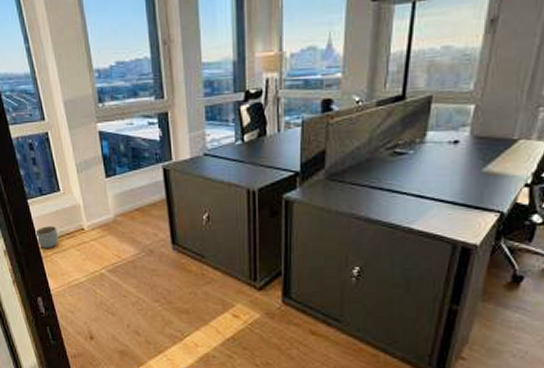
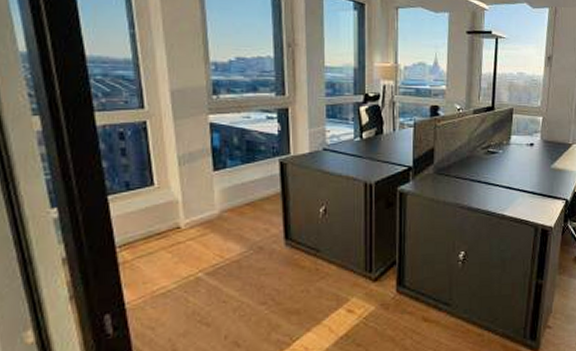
planter: present [35,226,59,248] -> none [113,226,146,253]

